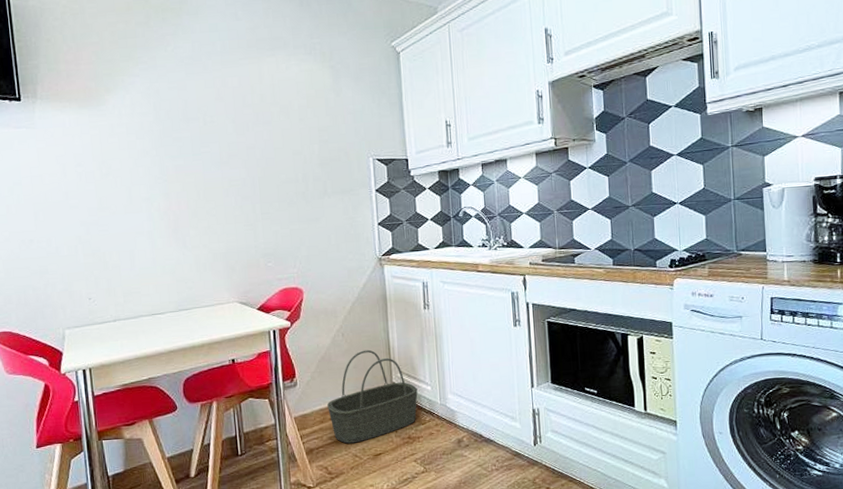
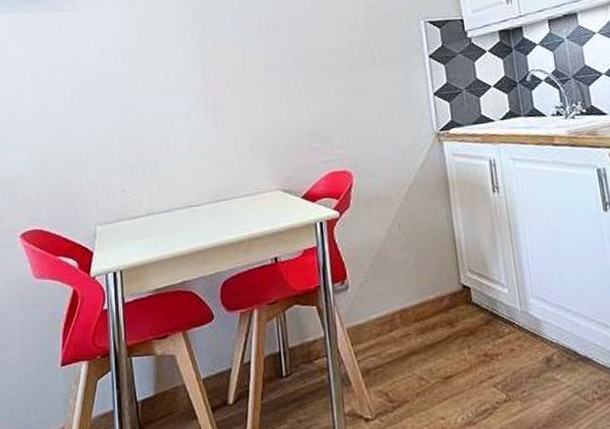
basket: present [327,349,418,444] -> none [385,243,493,363]

